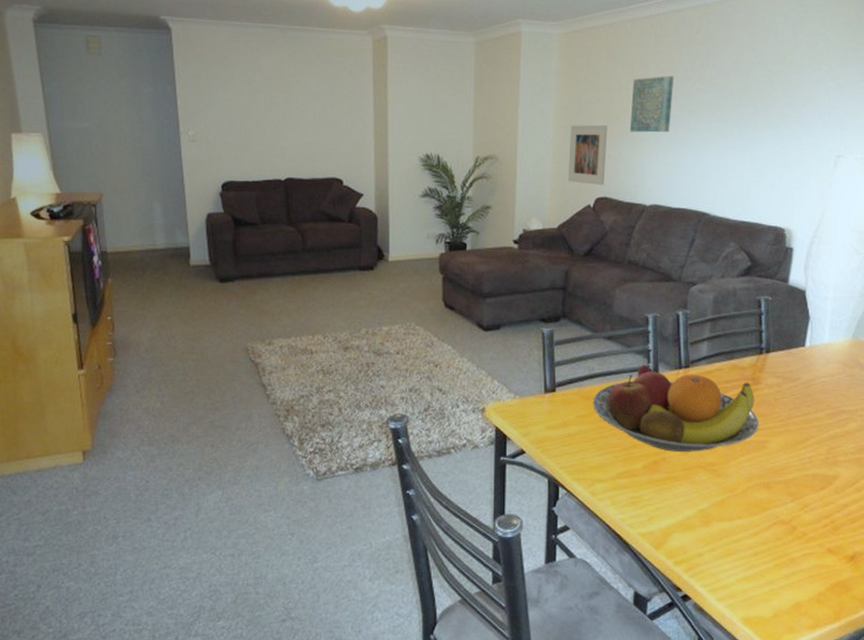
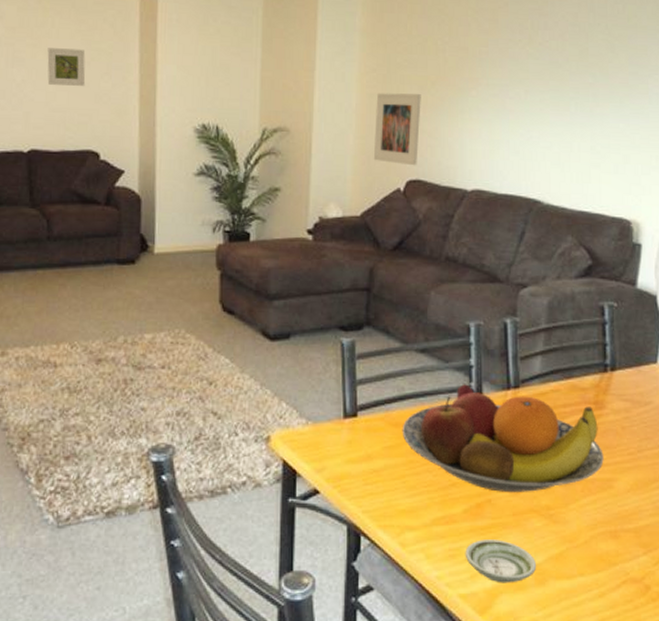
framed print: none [298,93,330,125] -> present [47,48,86,86]
wall art: present [629,75,674,133] -> none [447,37,500,104]
saucer: none [644,490,703,524] -> present [465,539,537,583]

